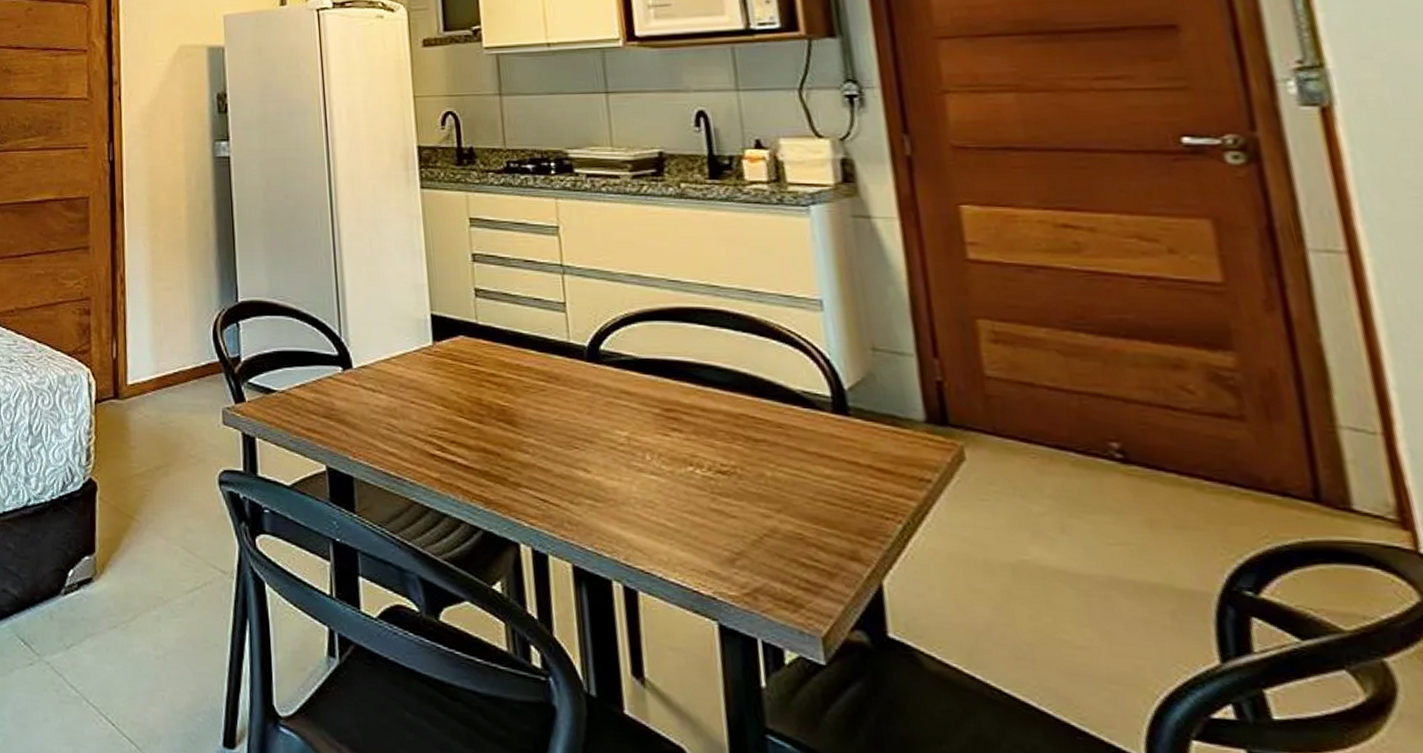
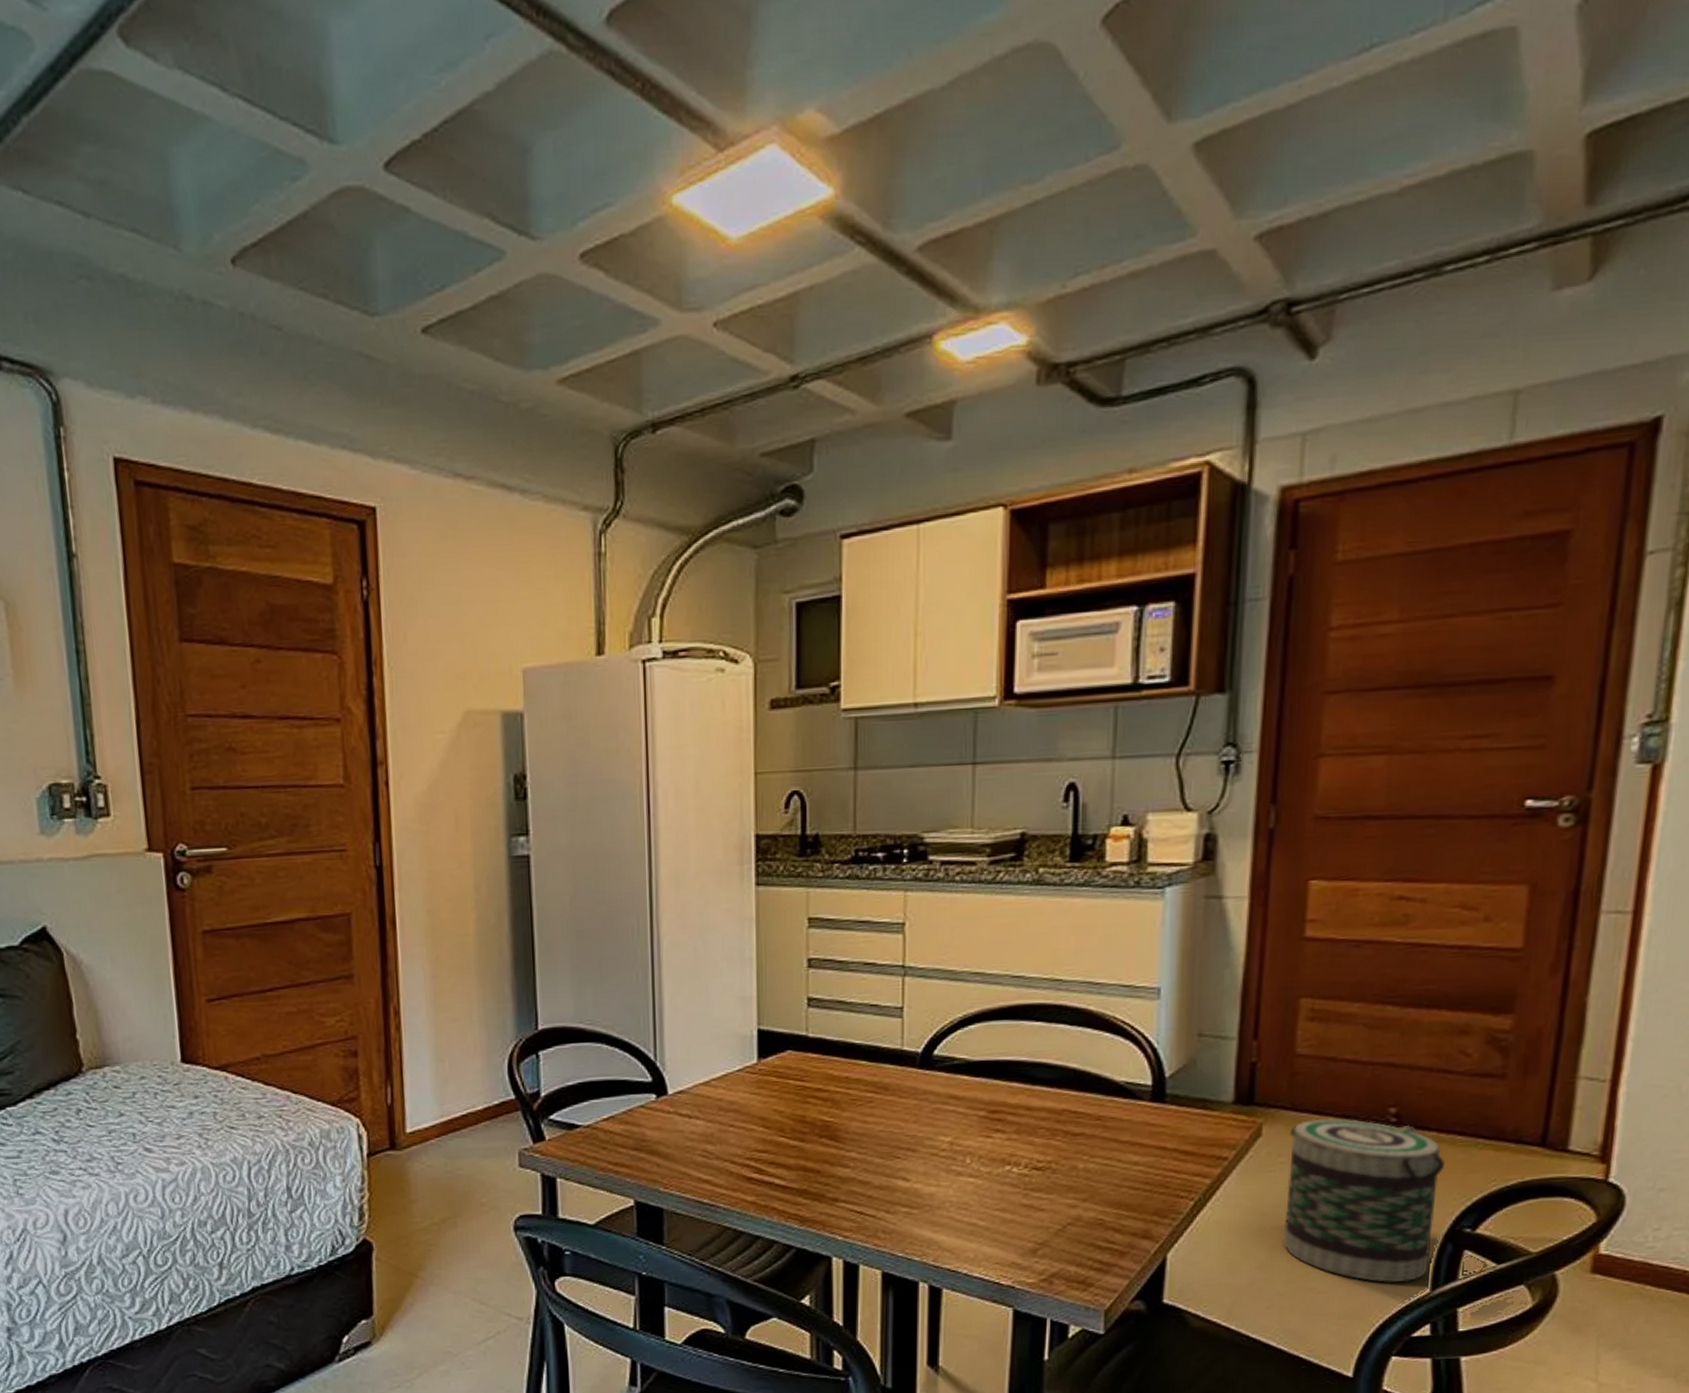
basket: none [997,446,1210,649] -> present [1283,1118,1444,1283]

